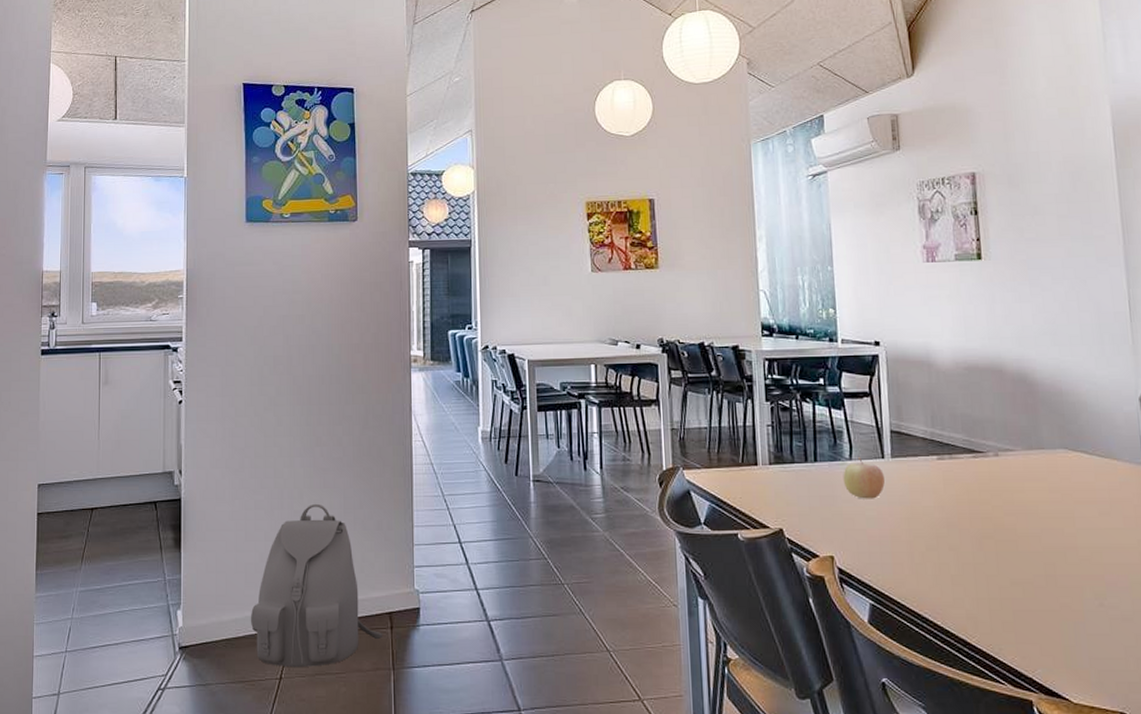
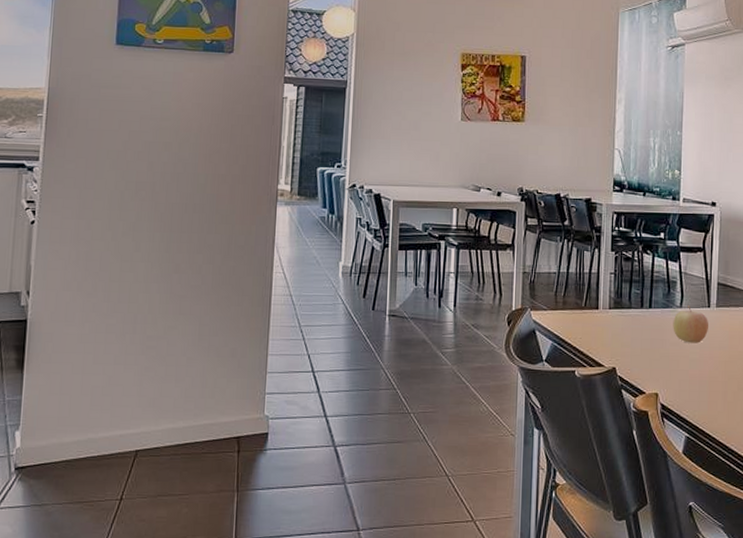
backpack: present [251,503,383,668] -> none [94,329,230,489]

